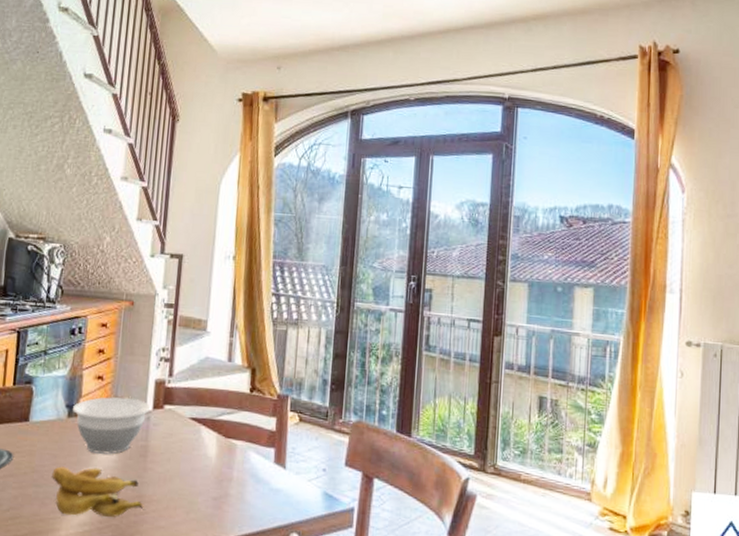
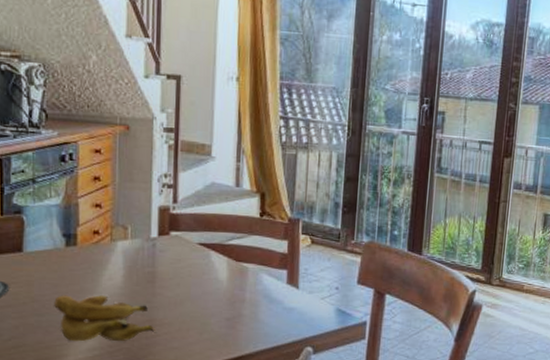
bowl: present [73,397,151,454] -> none [71,224,156,282]

